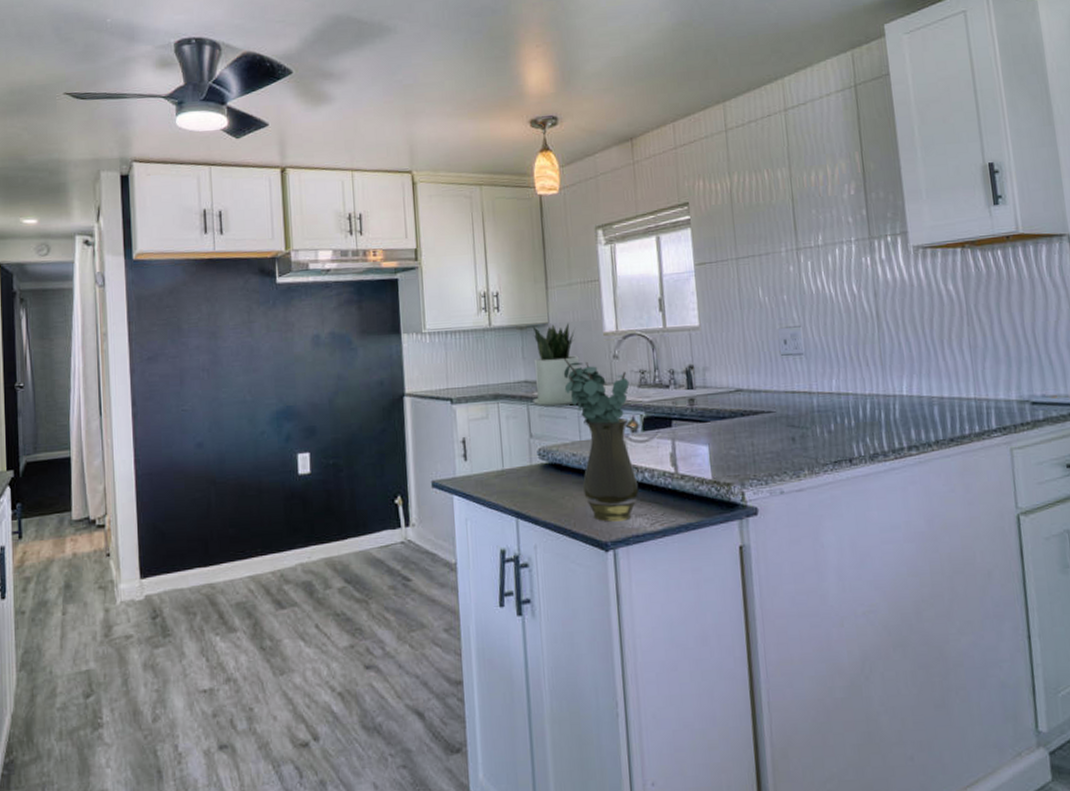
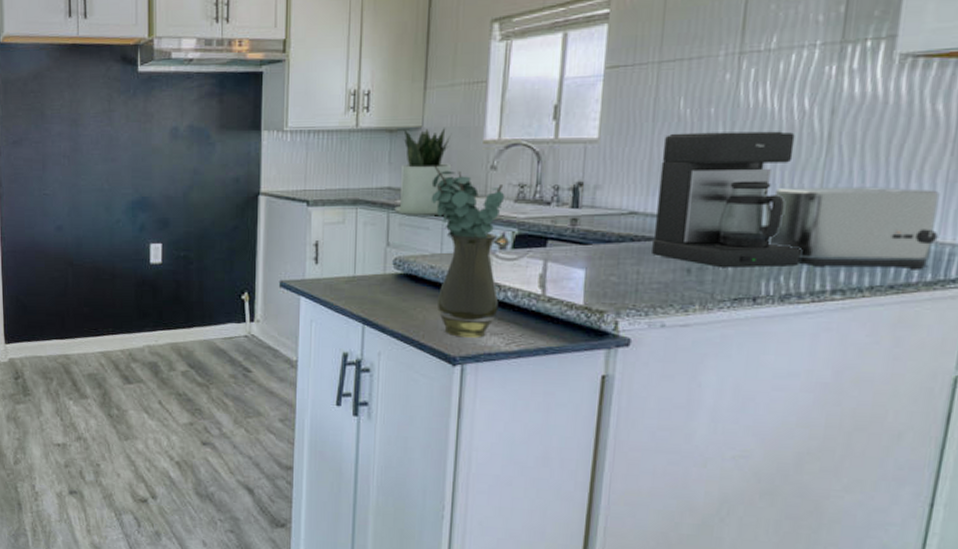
coffee maker: none [752,312,879,435] -> present [652,131,801,268]
toaster: none [846,354,976,427] -> present [769,186,940,269]

